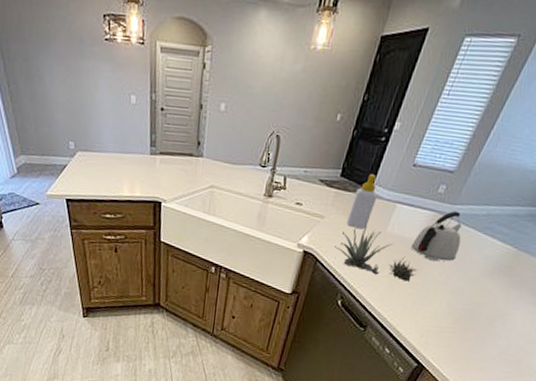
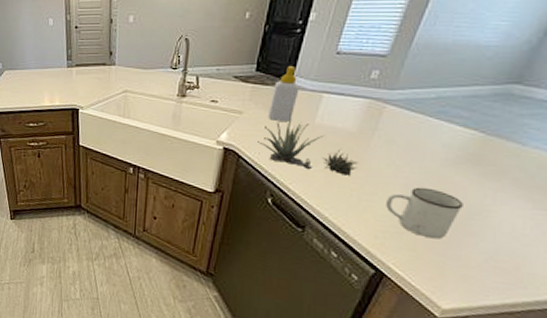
kettle: present [410,211,463,262] -> none [346,96,408,152]
mug: none [433,293,492,338] -> present [386,187,463,239]

